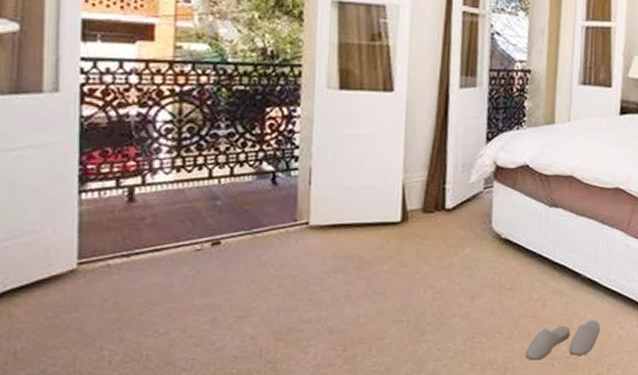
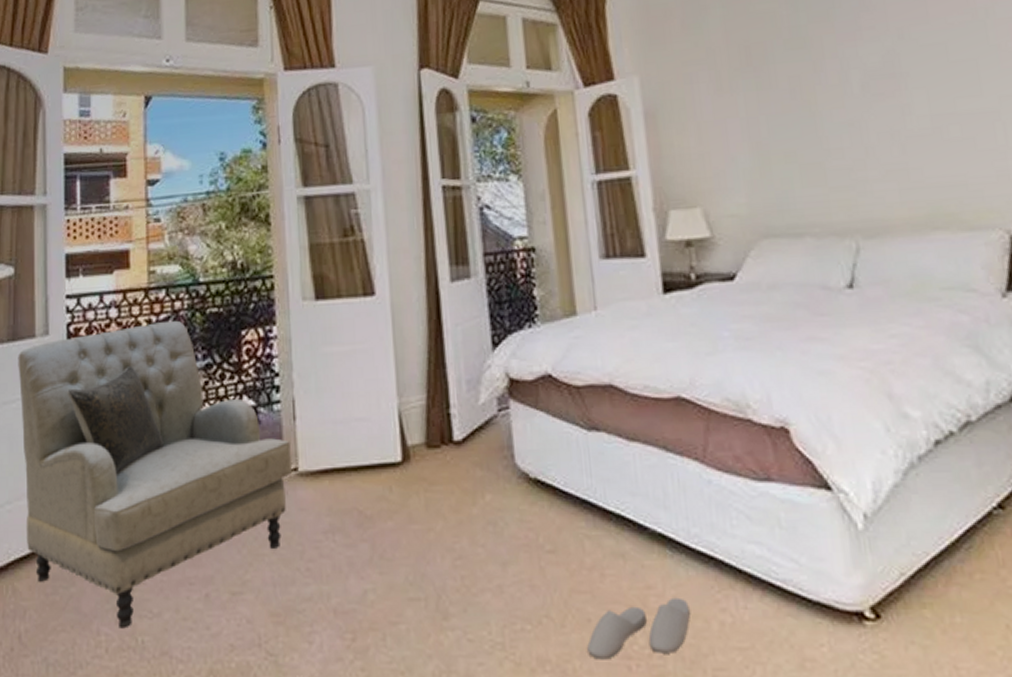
armchair: none [21,92,304,345] -> present [18,320,293,629]

